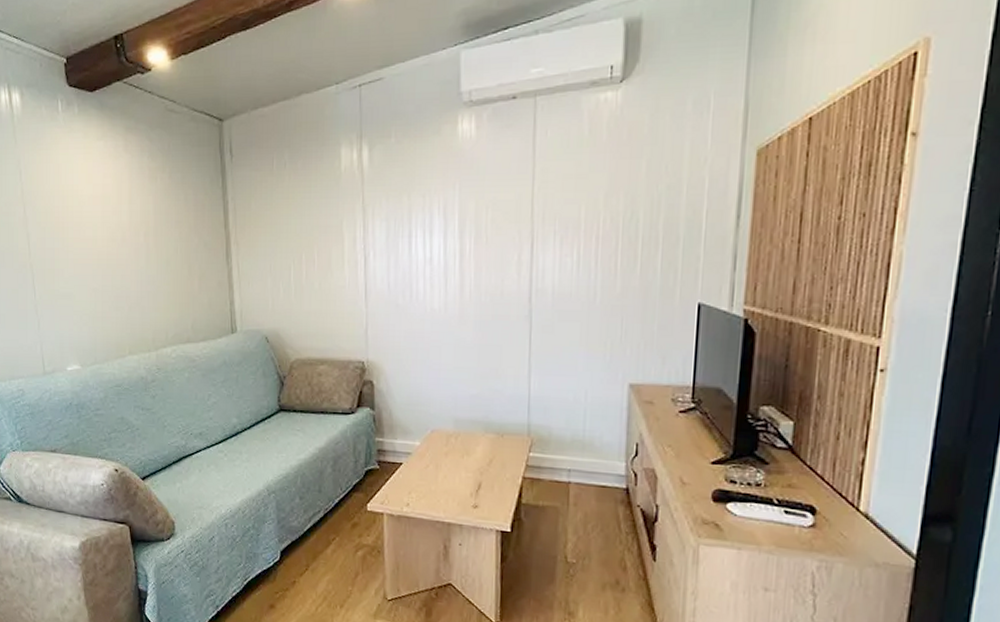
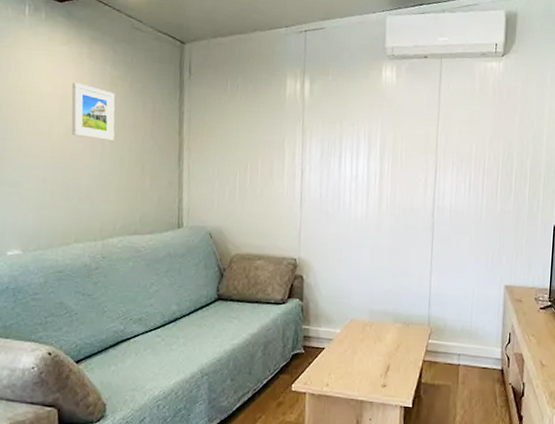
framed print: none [111,181,158,242] -> present [71,82,115,142]

